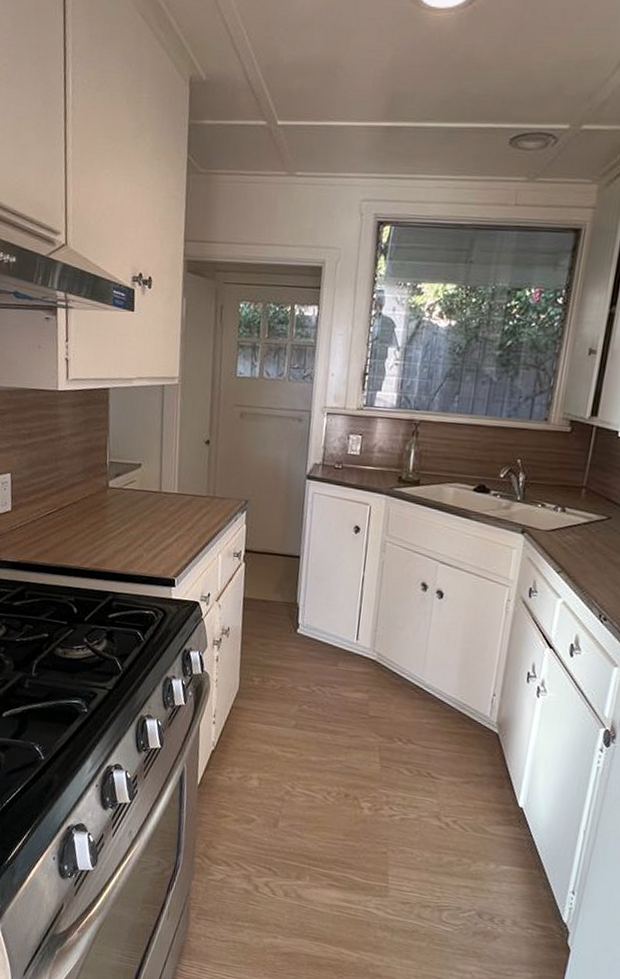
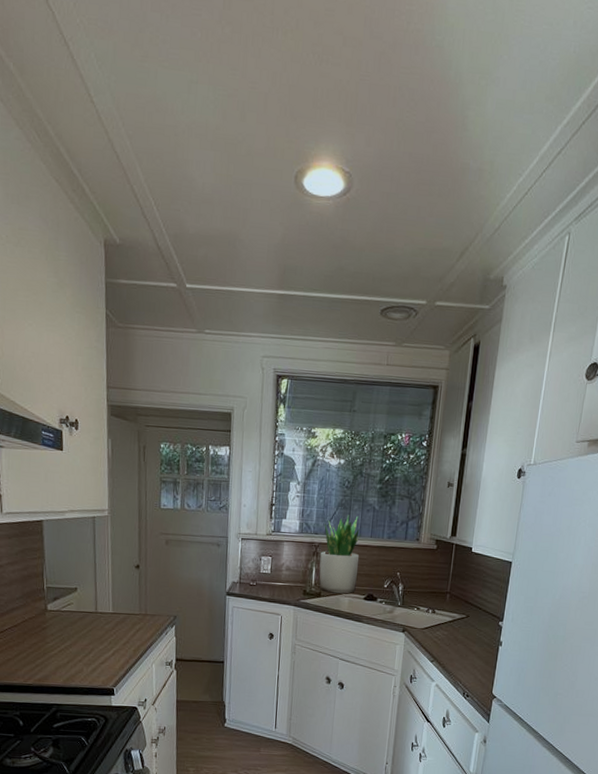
planter: none [418,387,474,484] -> present [319,515,362,594]

